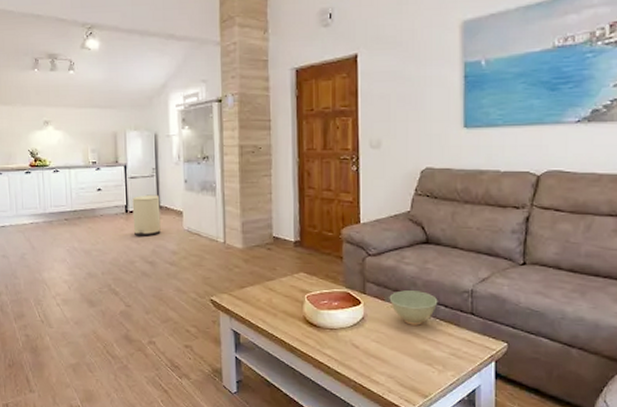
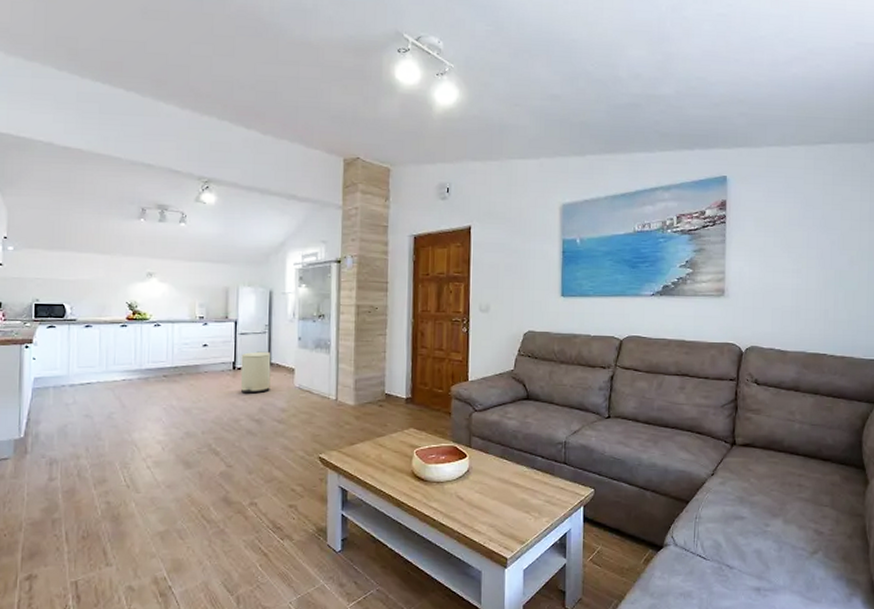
bowl: present [389,290,438,326] -> none [492,443,536,476]

